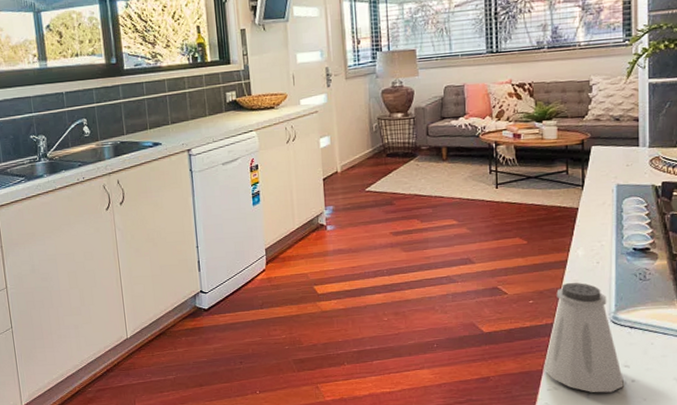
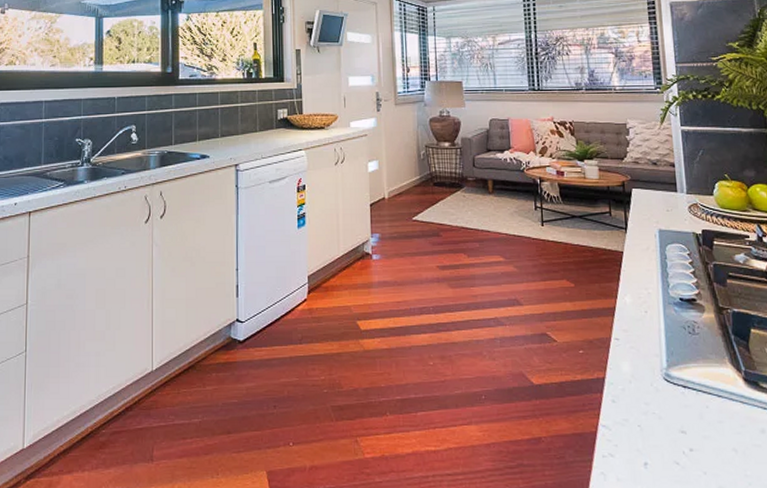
saltshaker: present [544,282,624,393] -> none [597,332,682,463]

